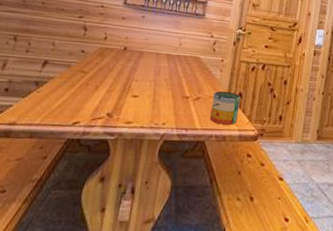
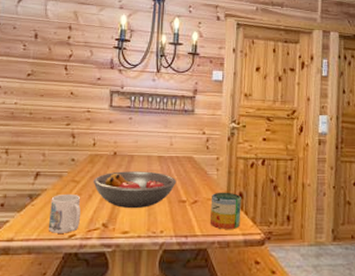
mug: none [52,83,88,120] -> present [48,193,81,233]
fruit bowl: none [101,65,182,102] -> present [93,171,177,209]

